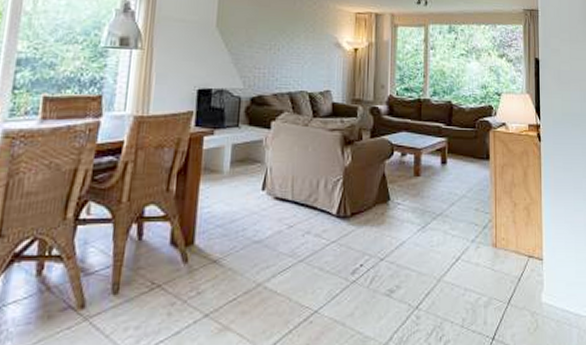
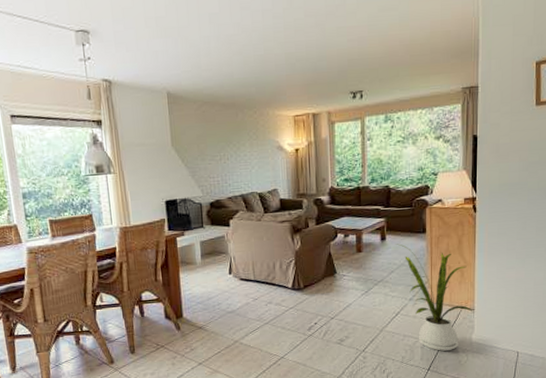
house plant: none [458,170,542,313] -> present [396,244,473,351]

